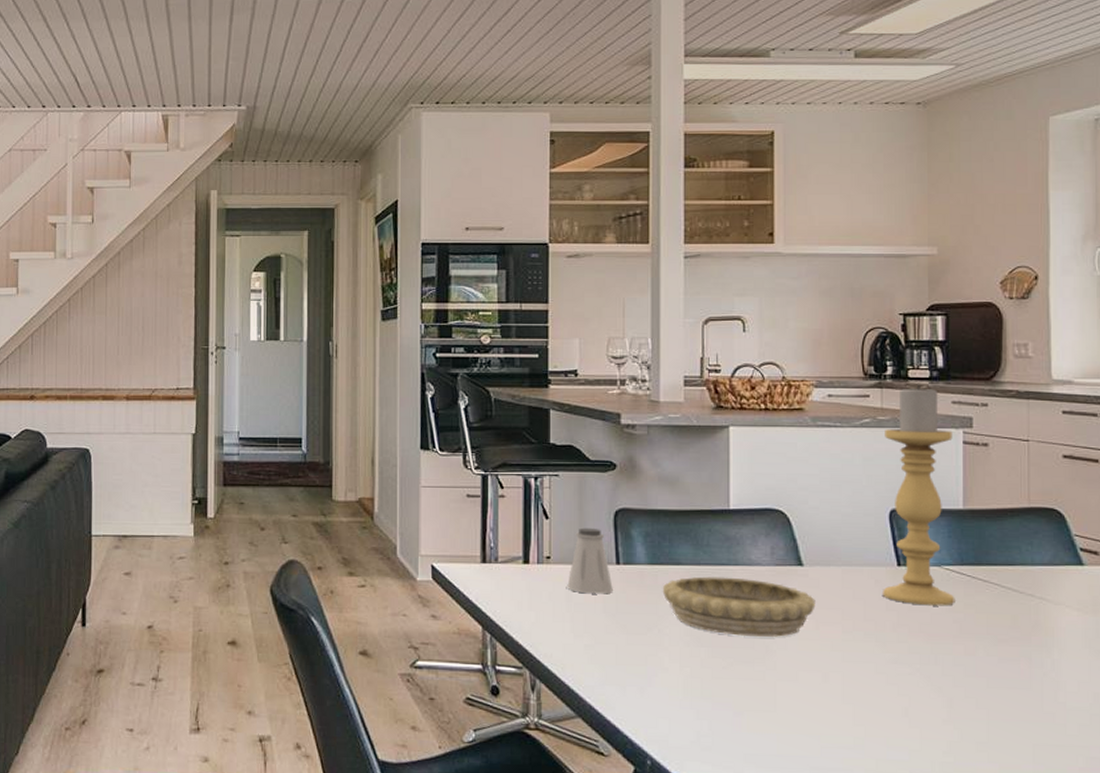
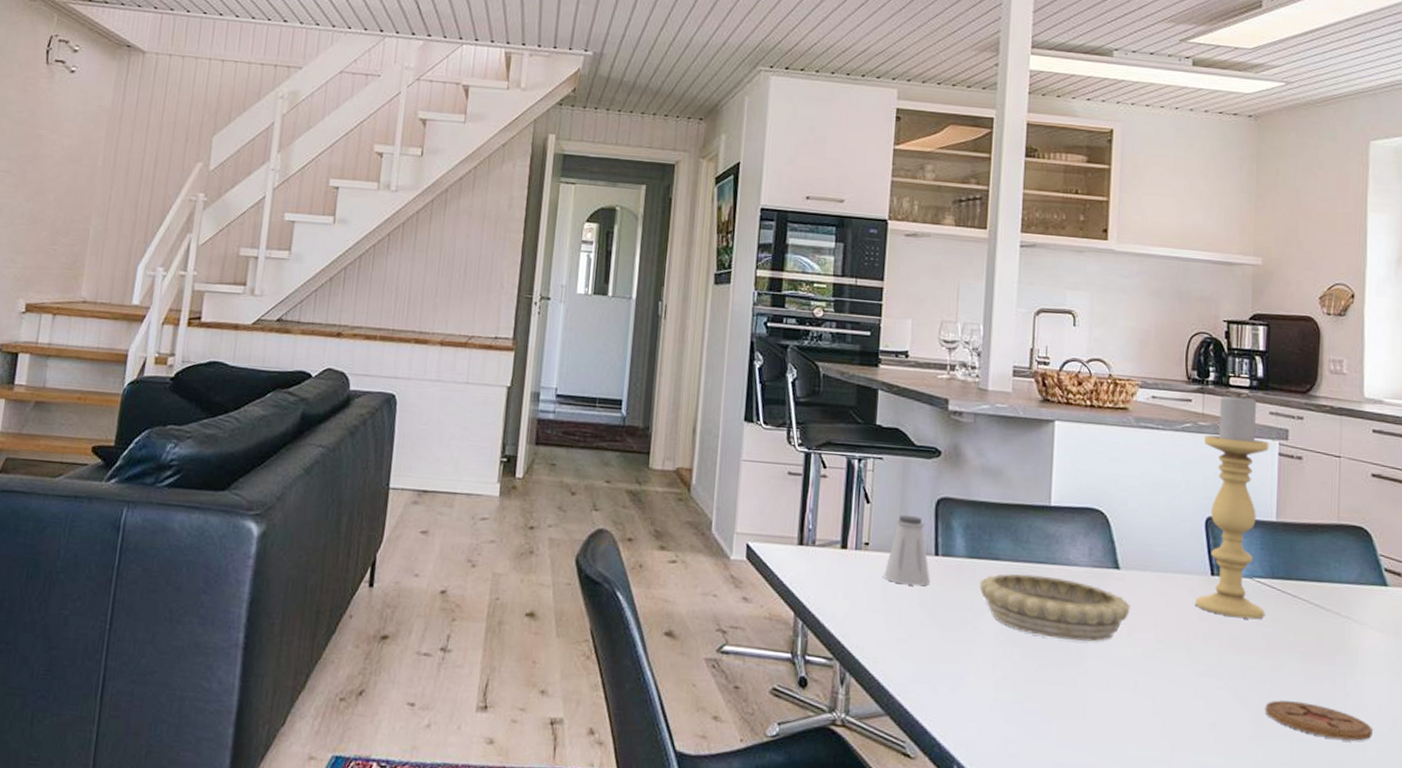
coaster: none [959,683,1072,718] -> present [1265,700,1372,741]

